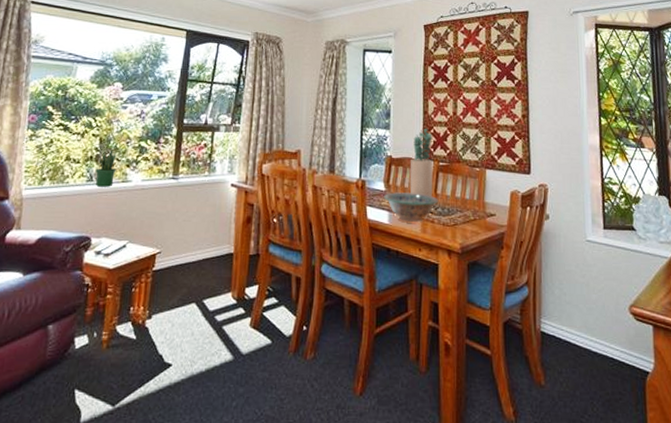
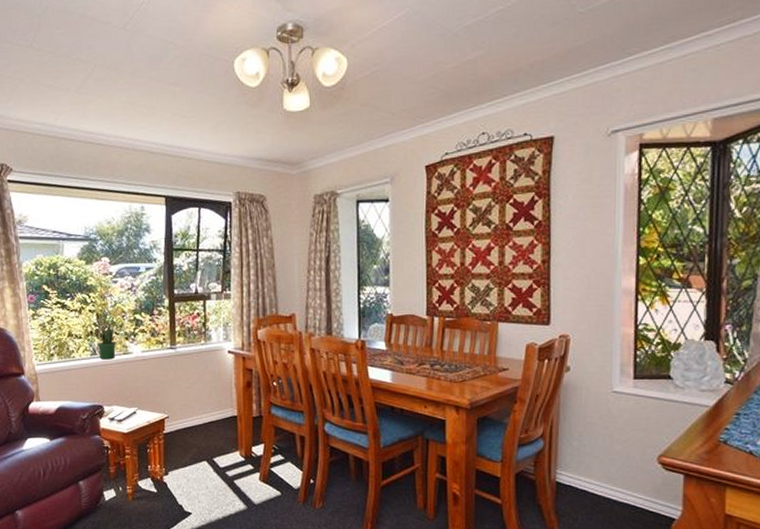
decorative bowl: present [384,192,439,223] -> none [386,350,445,381]
vase: present [410,126,433,212] -> none [412,280,439,369]

